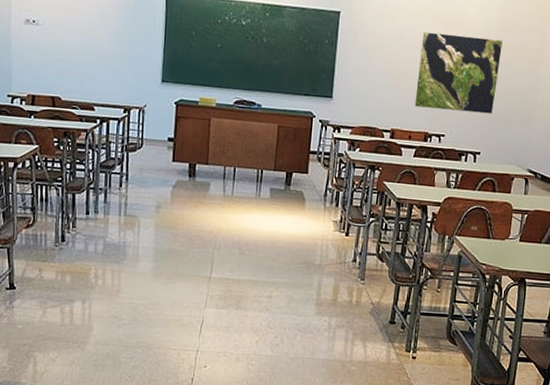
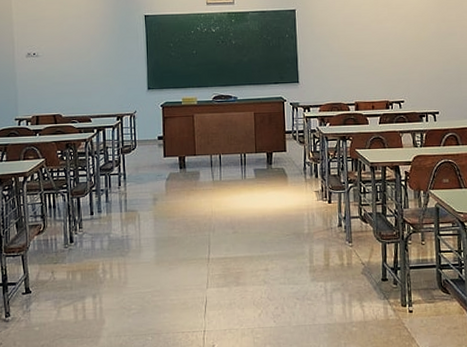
world map: present [414,31,503,114] -> none [370,13,444,80]

